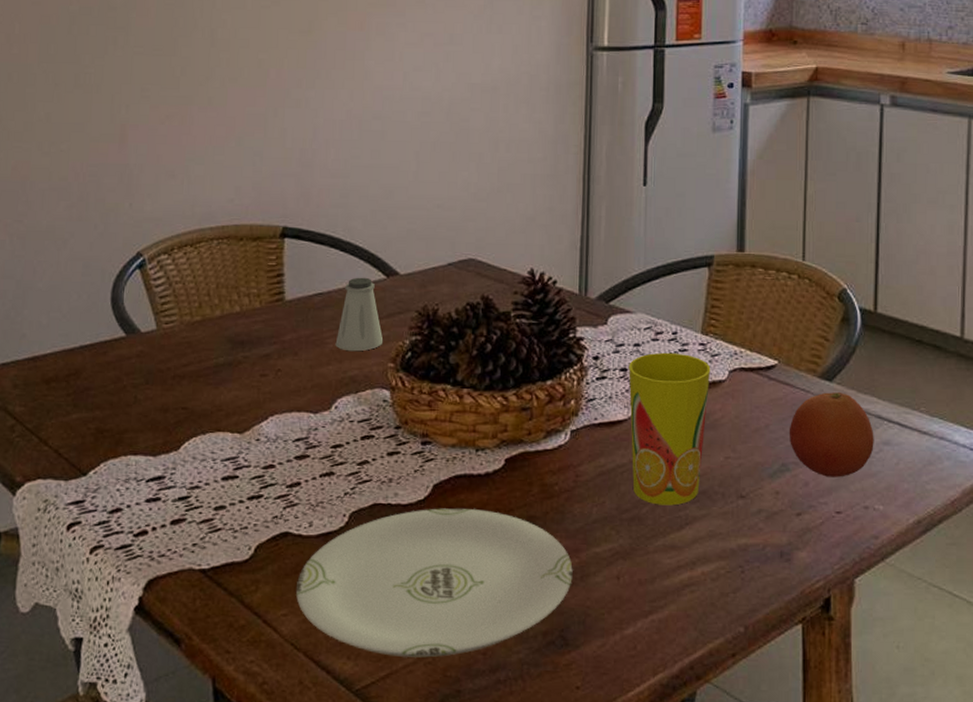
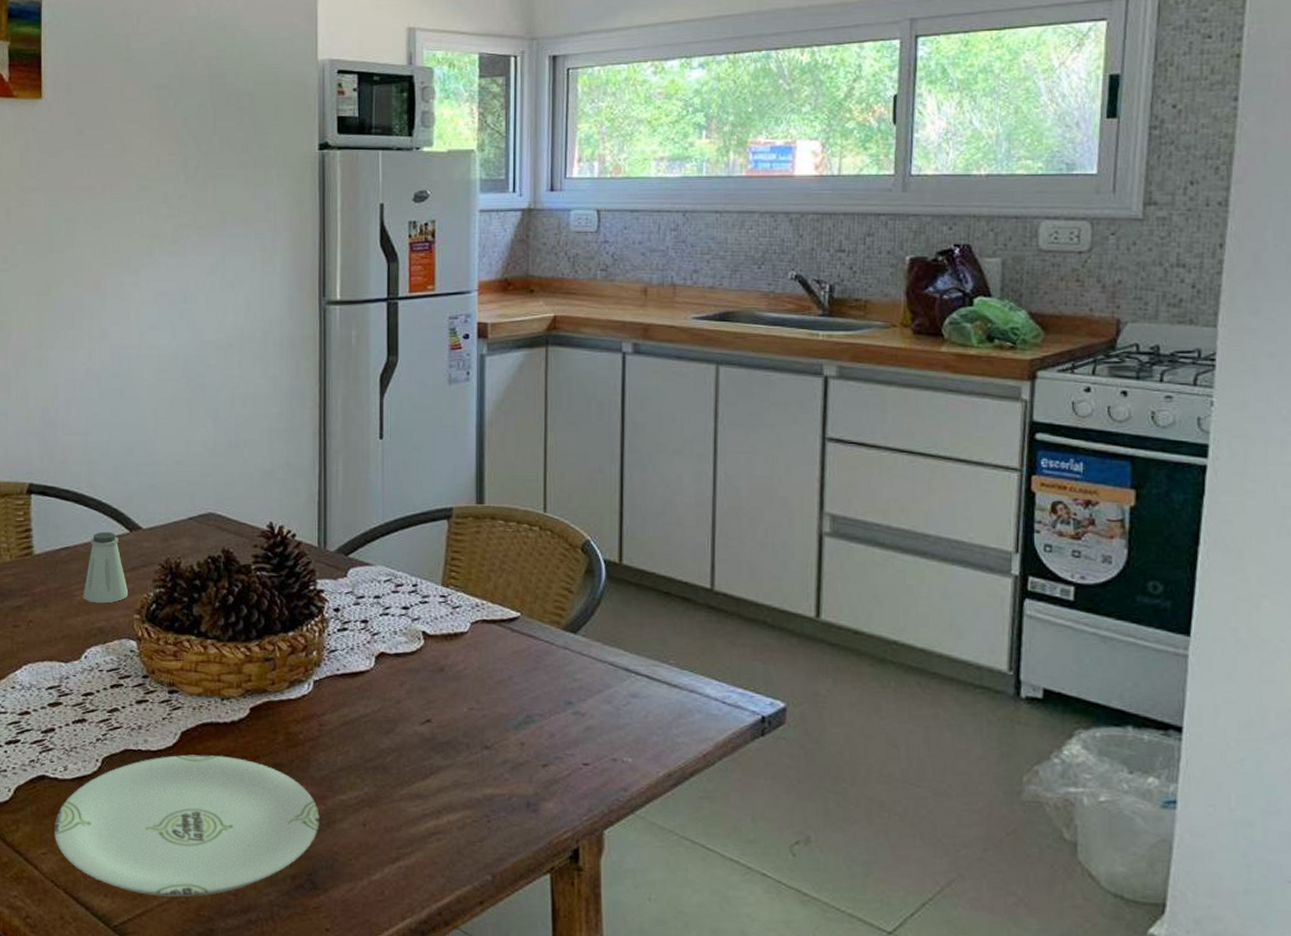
cup: present [629,352,711,506] -> none [370,604,452,755]
fruit: present [789,392,874,477] -> none [533,644,622,730]

